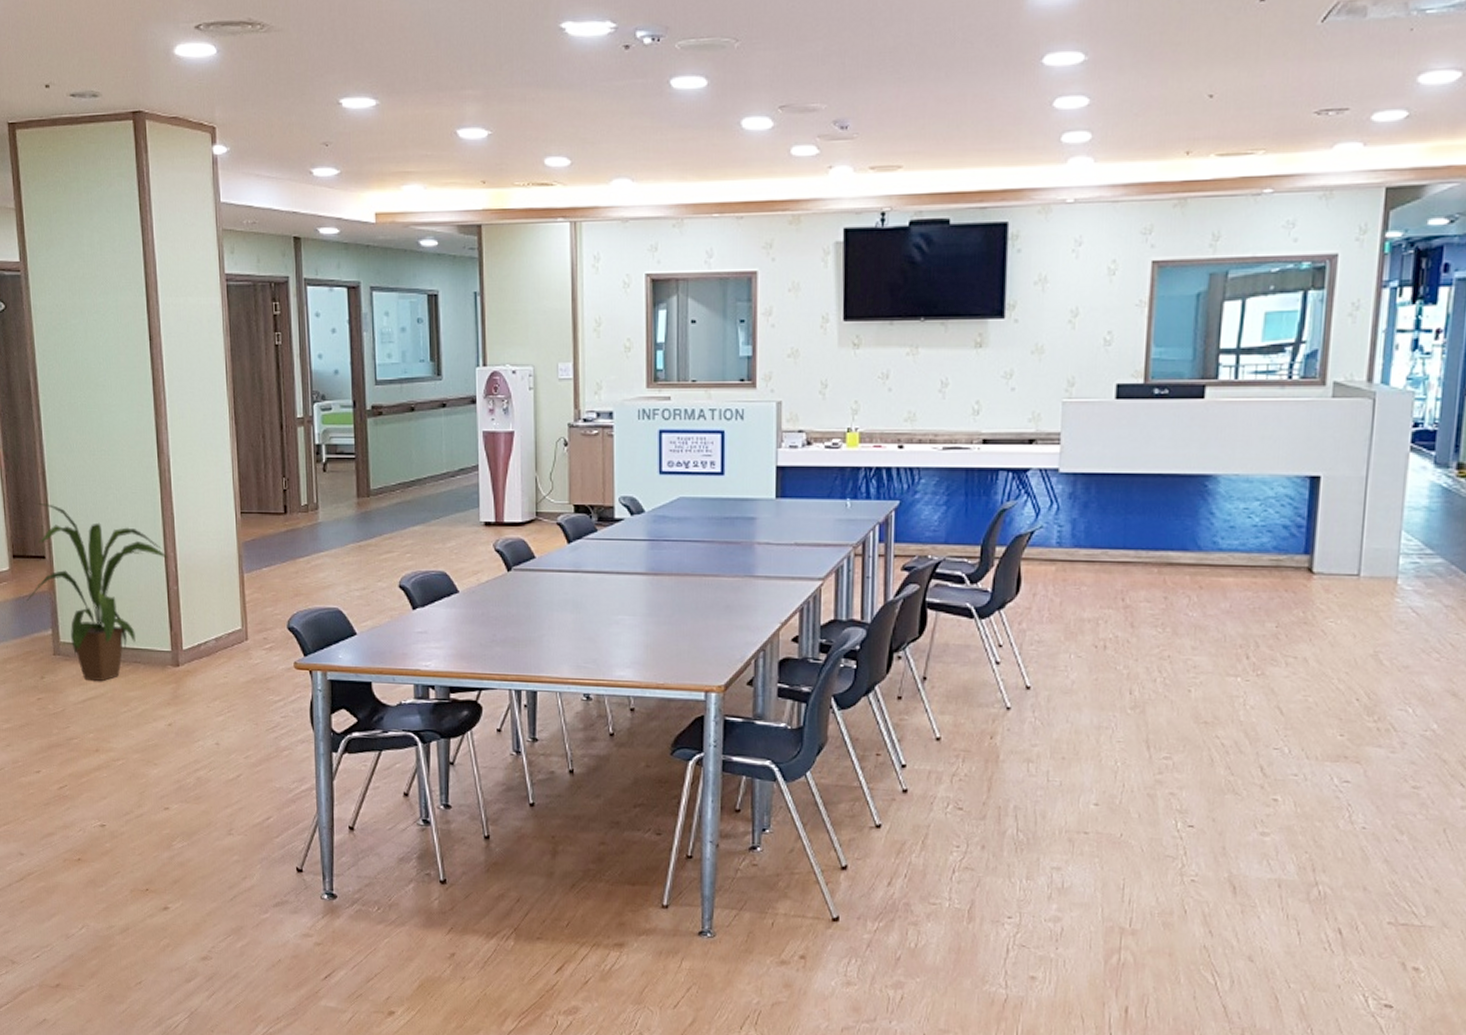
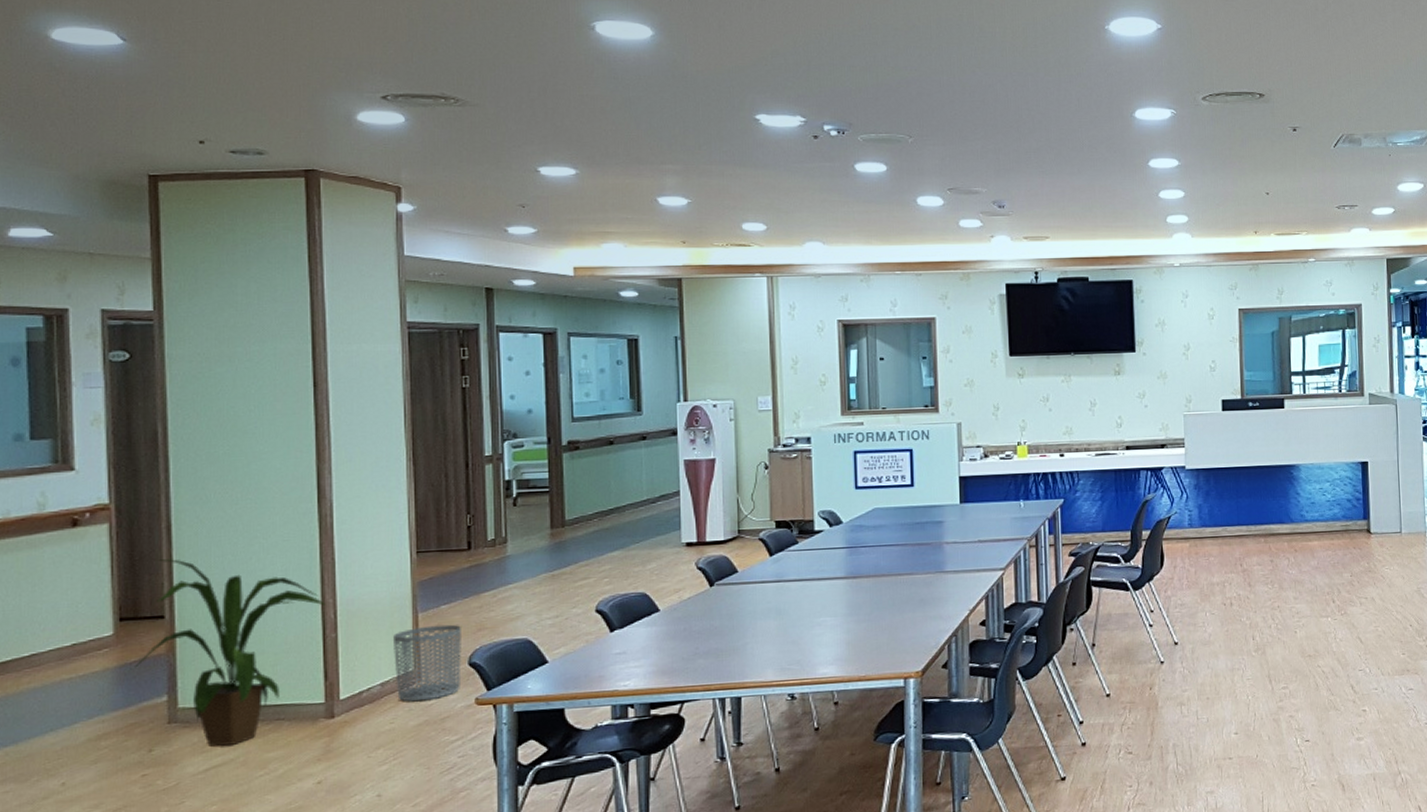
waste bin: none [224,586,282,660] -> present [393,624,462,702]

